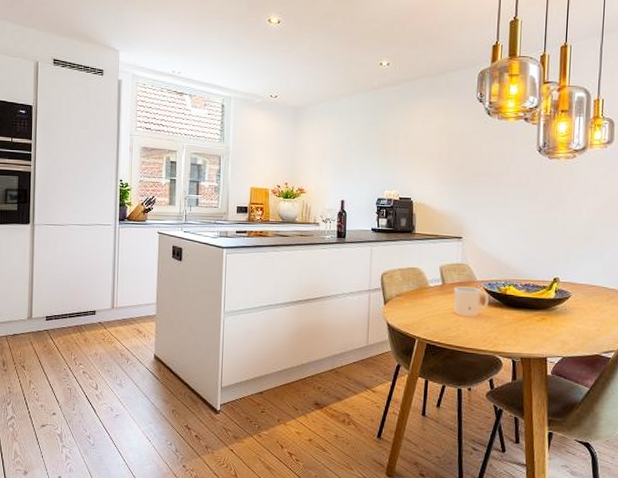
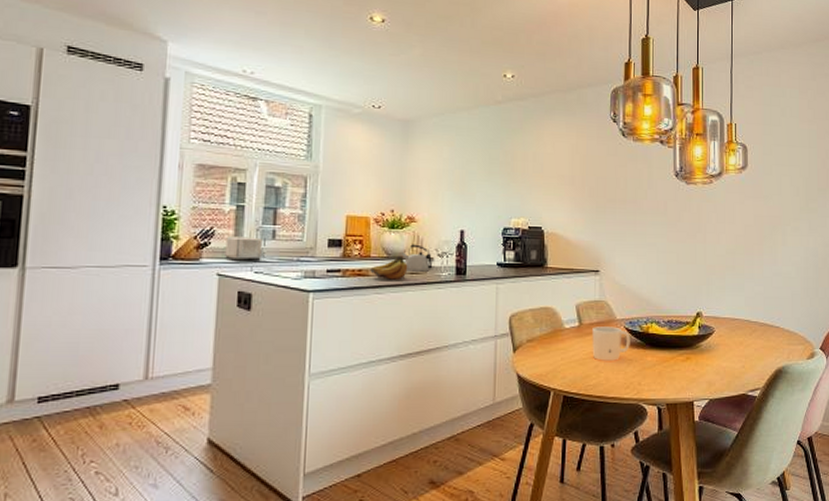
toaster: none [163,203,189,223] -> present [225,236,262,261]
fruit: none [269,220,299,242] -> present [370,255,408,281]
kettle: none [293,211,319,235] -> present [401,244,433,273]

